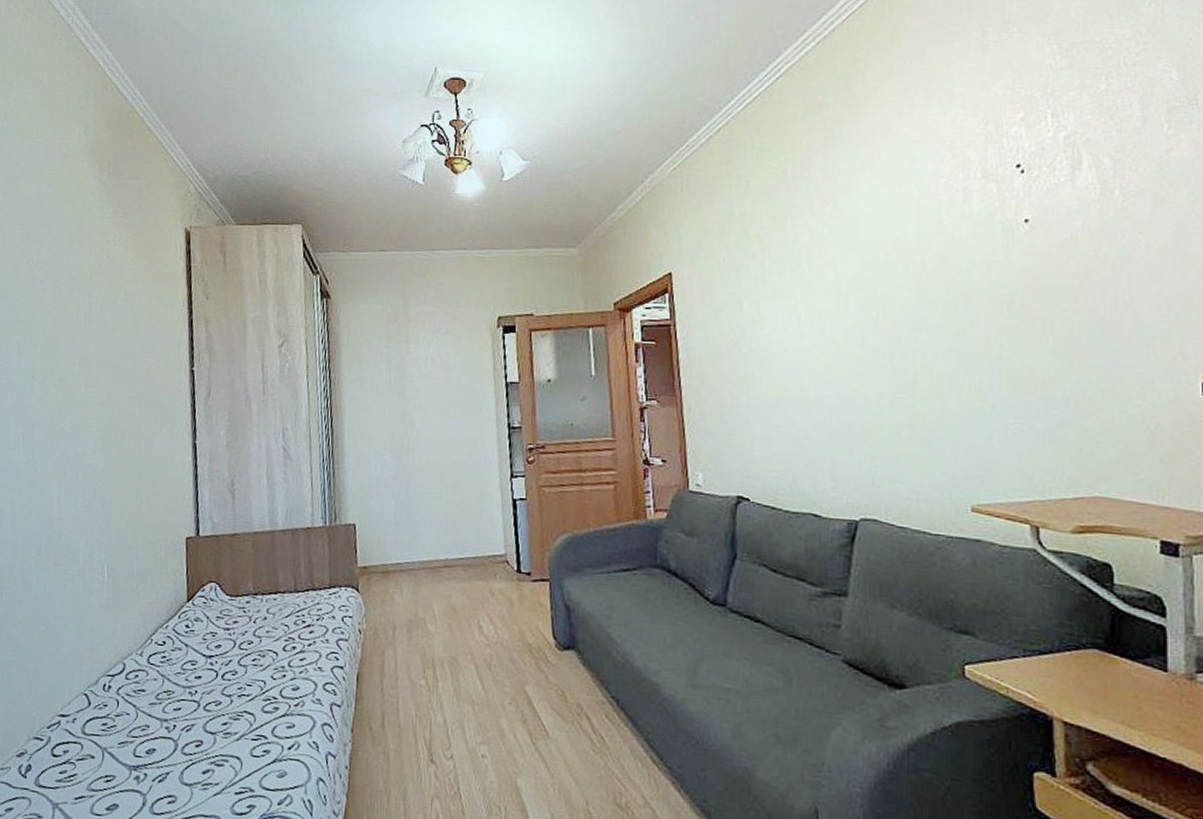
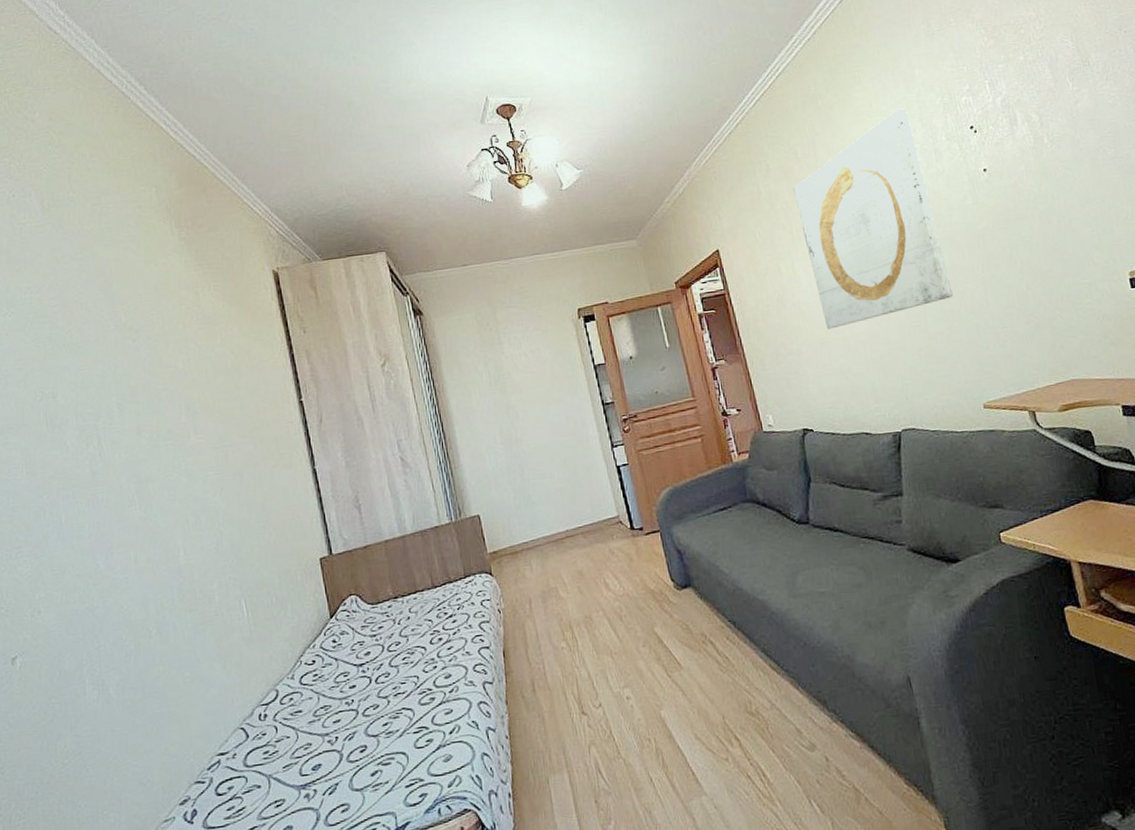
wall art: none [774,132,956,385] -> present [793,108,953,329]

